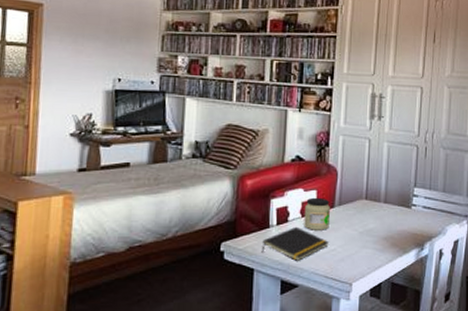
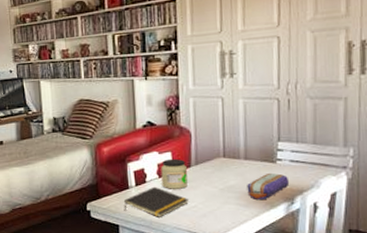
pencil case: none [384,217,421,246] -> present [247,172,290,201]

